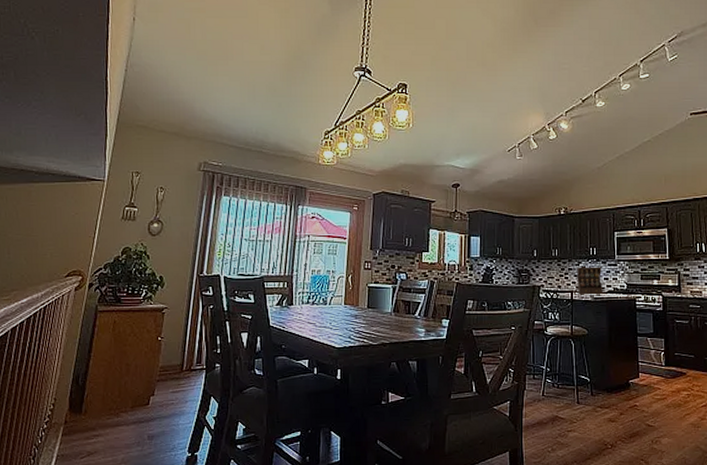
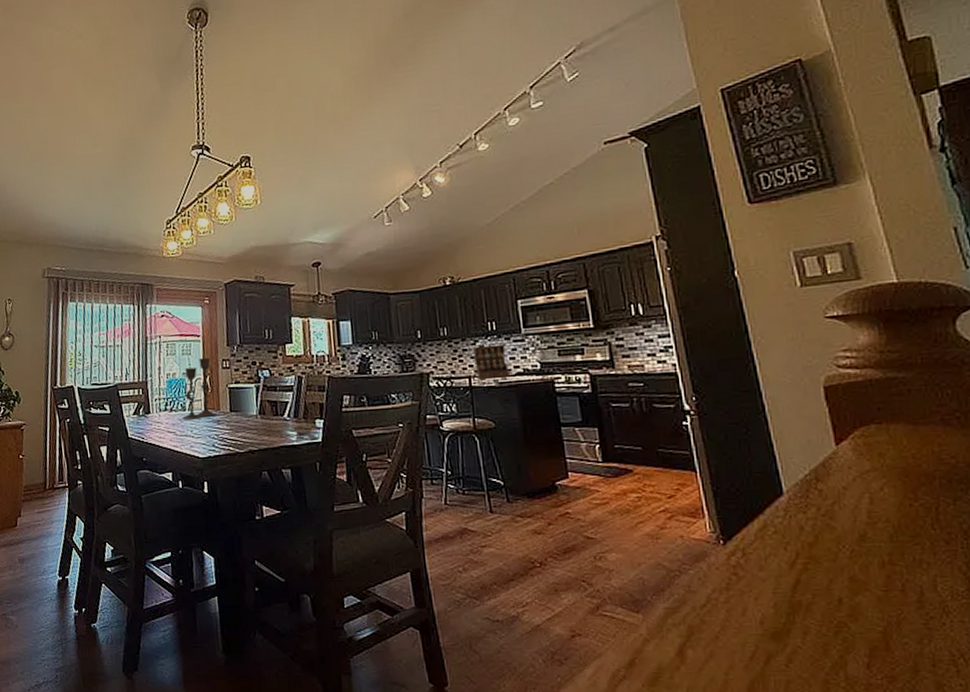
candlestick: none [323,258,357,313] -> present [182,357,218,420]

